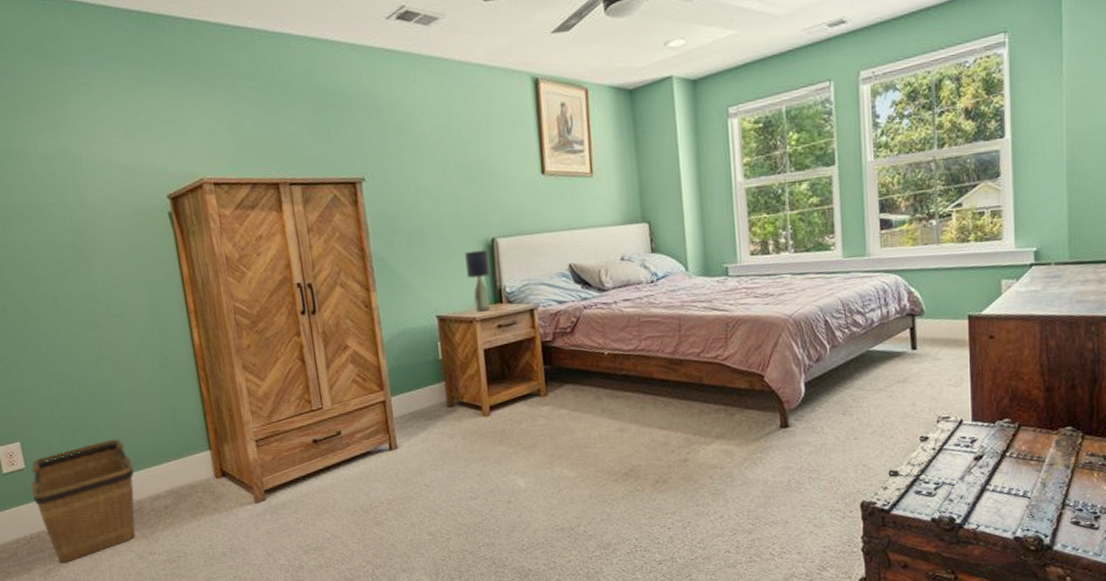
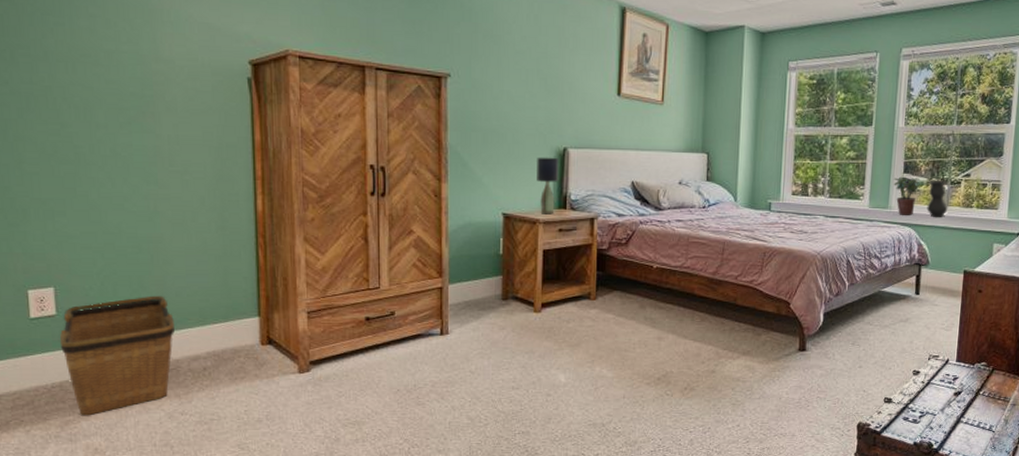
potted plant: none [869,216,903,262] -> present [894,176,921,215]
vase: none [912,214,940,259] -> present [926,180,948,217]

